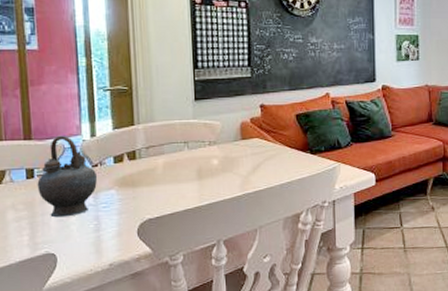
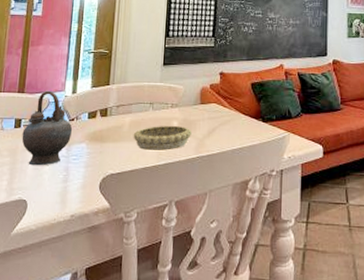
decorative bowl: none [169,164,234,192] -> present [133,125,192,151]

